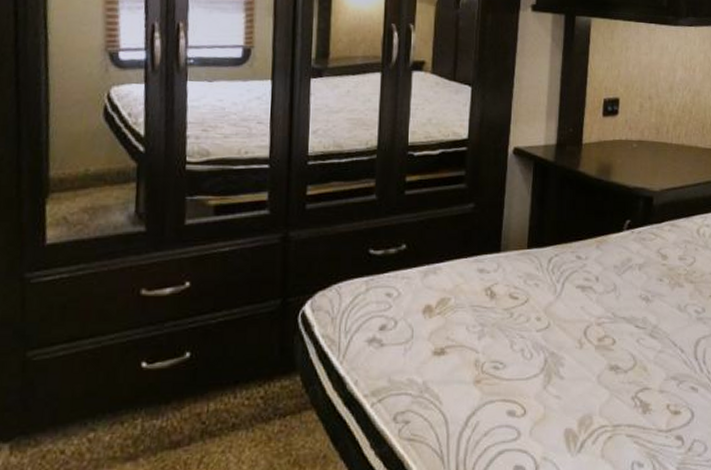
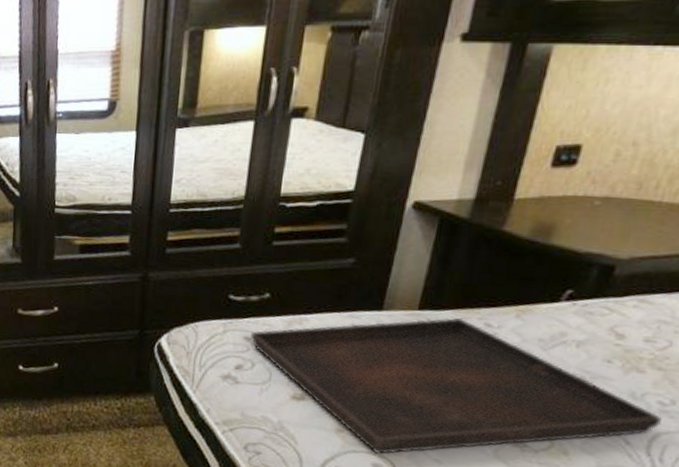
serving tray: none [392,252,699,400] -> present [251,317,662,454]

